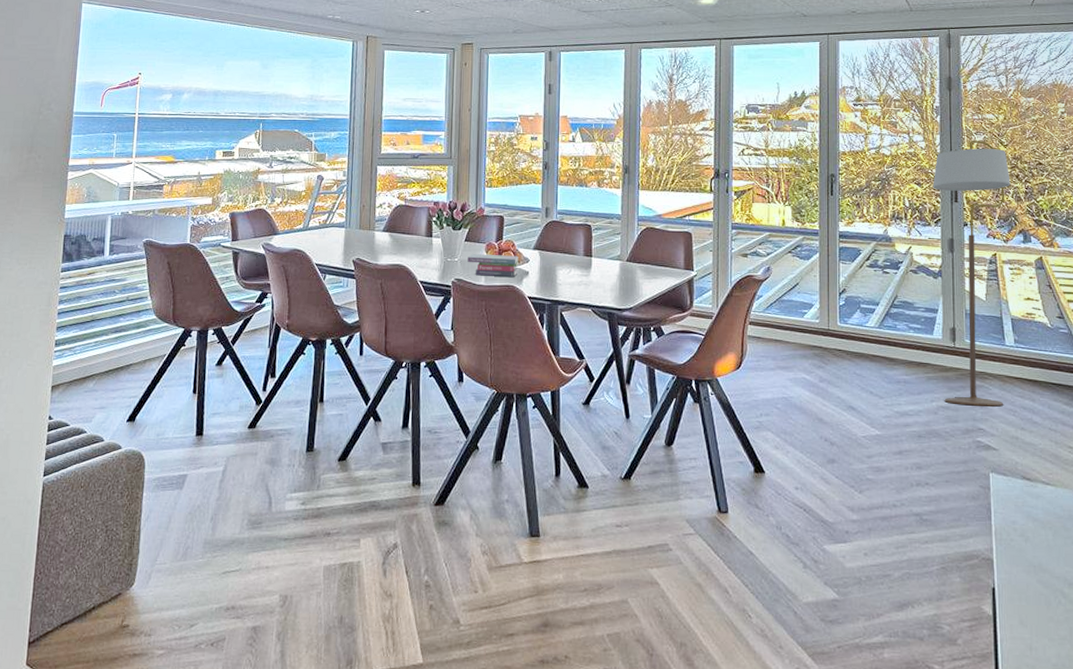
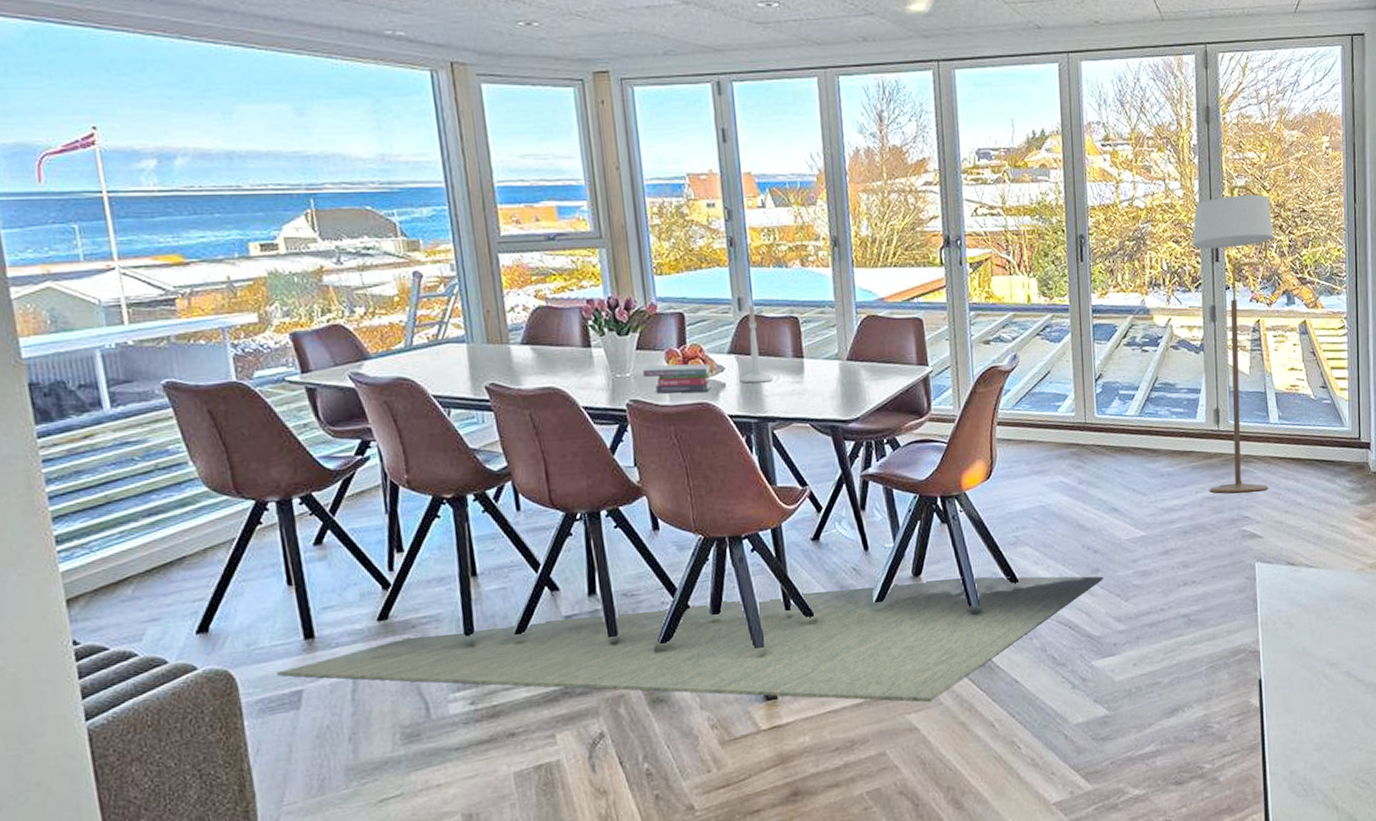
rug: none [173,443,839,561] -> present [277,576,1104,703]
candlestick: none [540,214,566,274] -> present [739,305,773,383]

